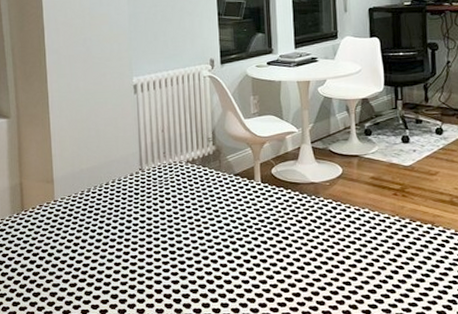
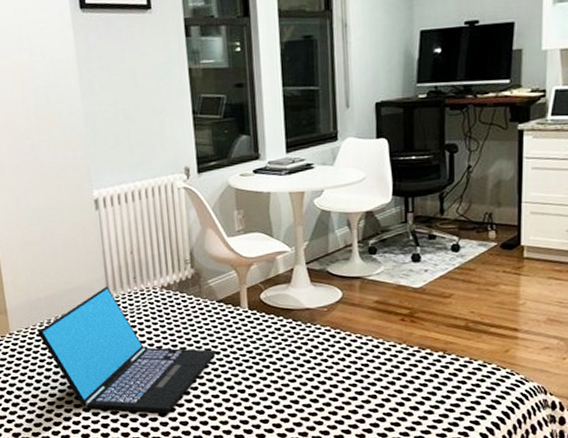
laptop: none [78,159,232,277] -> present [37,286,216,414]

